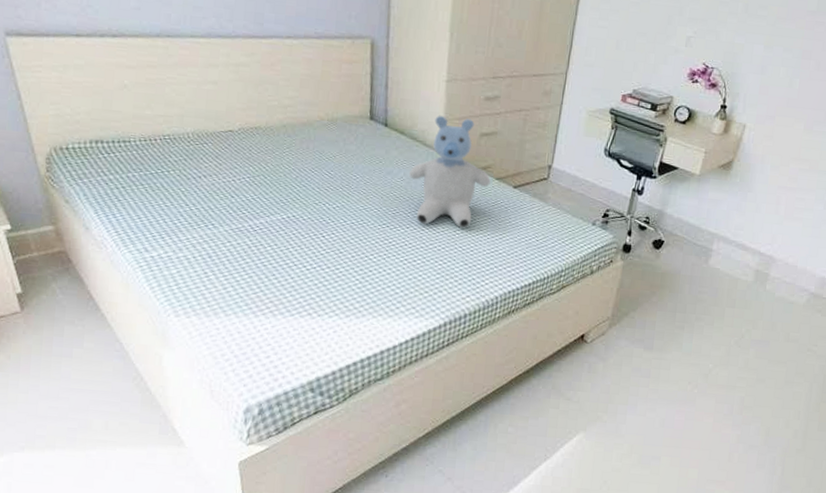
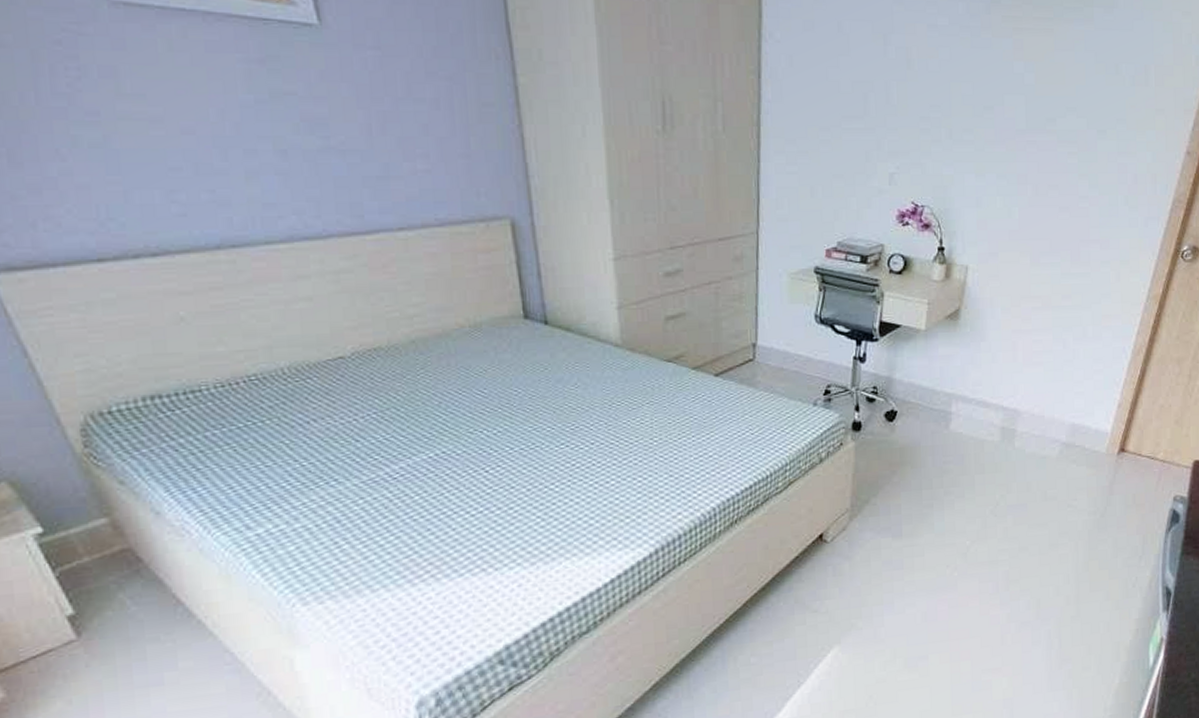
stuffed bear: present [408,115,491,228] -> none [583,301,686,437]

